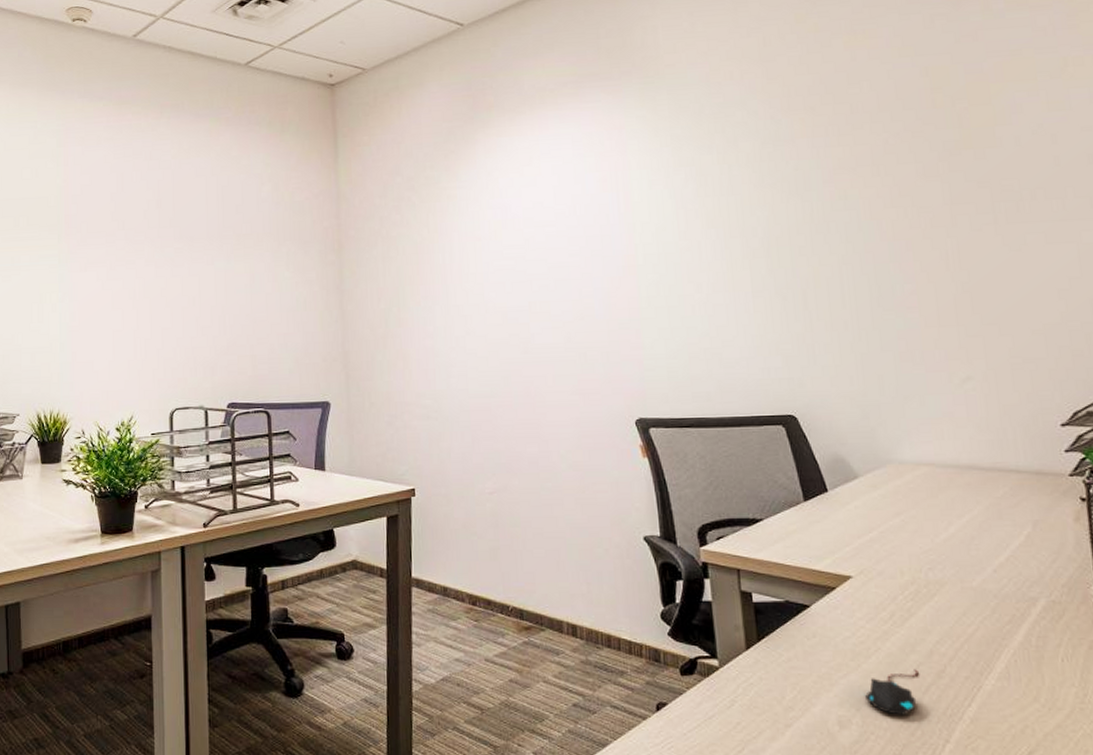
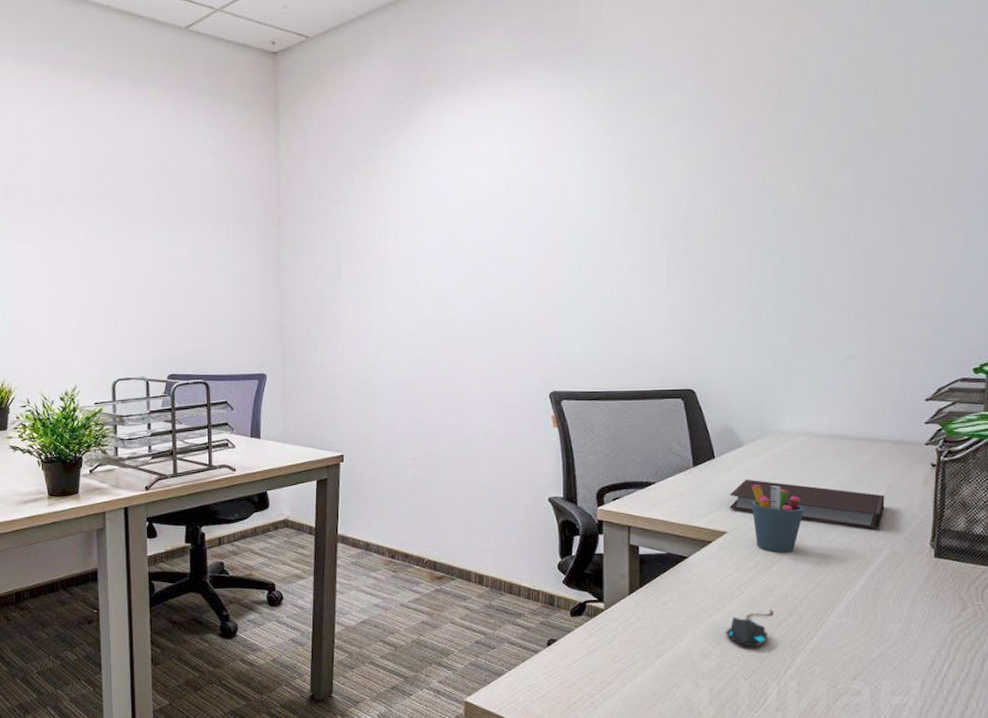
notebook: none [849,515,1033,574] -> present [729,479,885,529]
pen holder: none [874,522,940,601] -> present [751,485,805,553]

